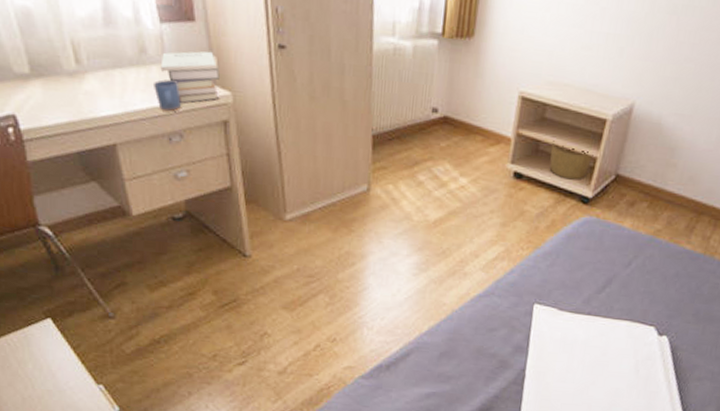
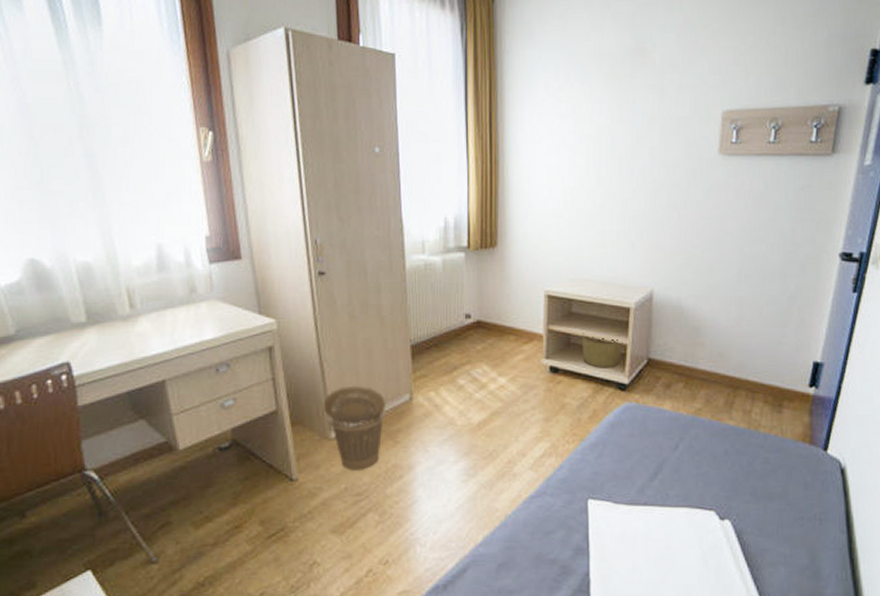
mug: present [152,79,181,111] -> none [201,314,228,343]
books: present [160,51,220,103] -> none [209,284,265,334]
laundry basket: none [278,169,343,254] -> present [323,385,386,470]

